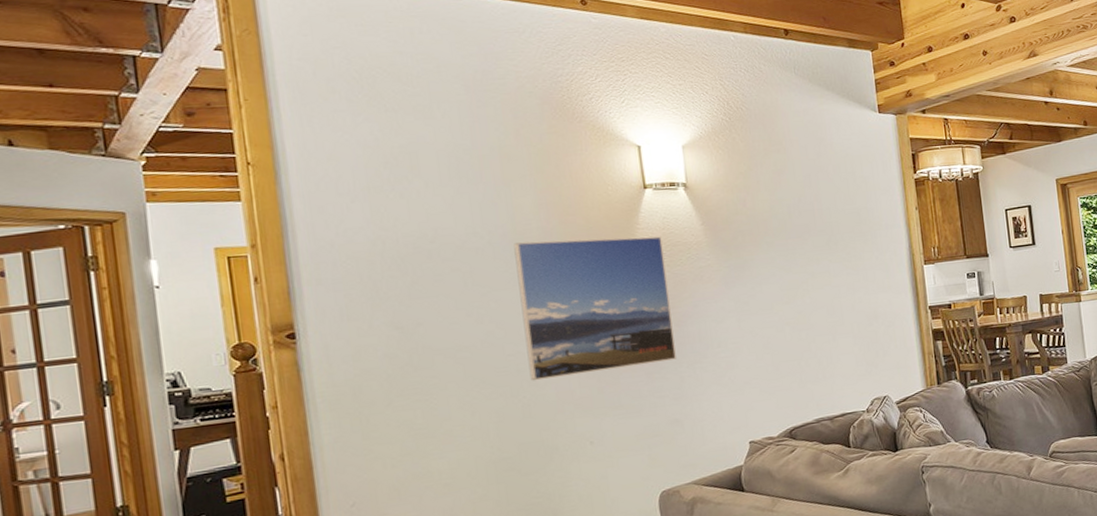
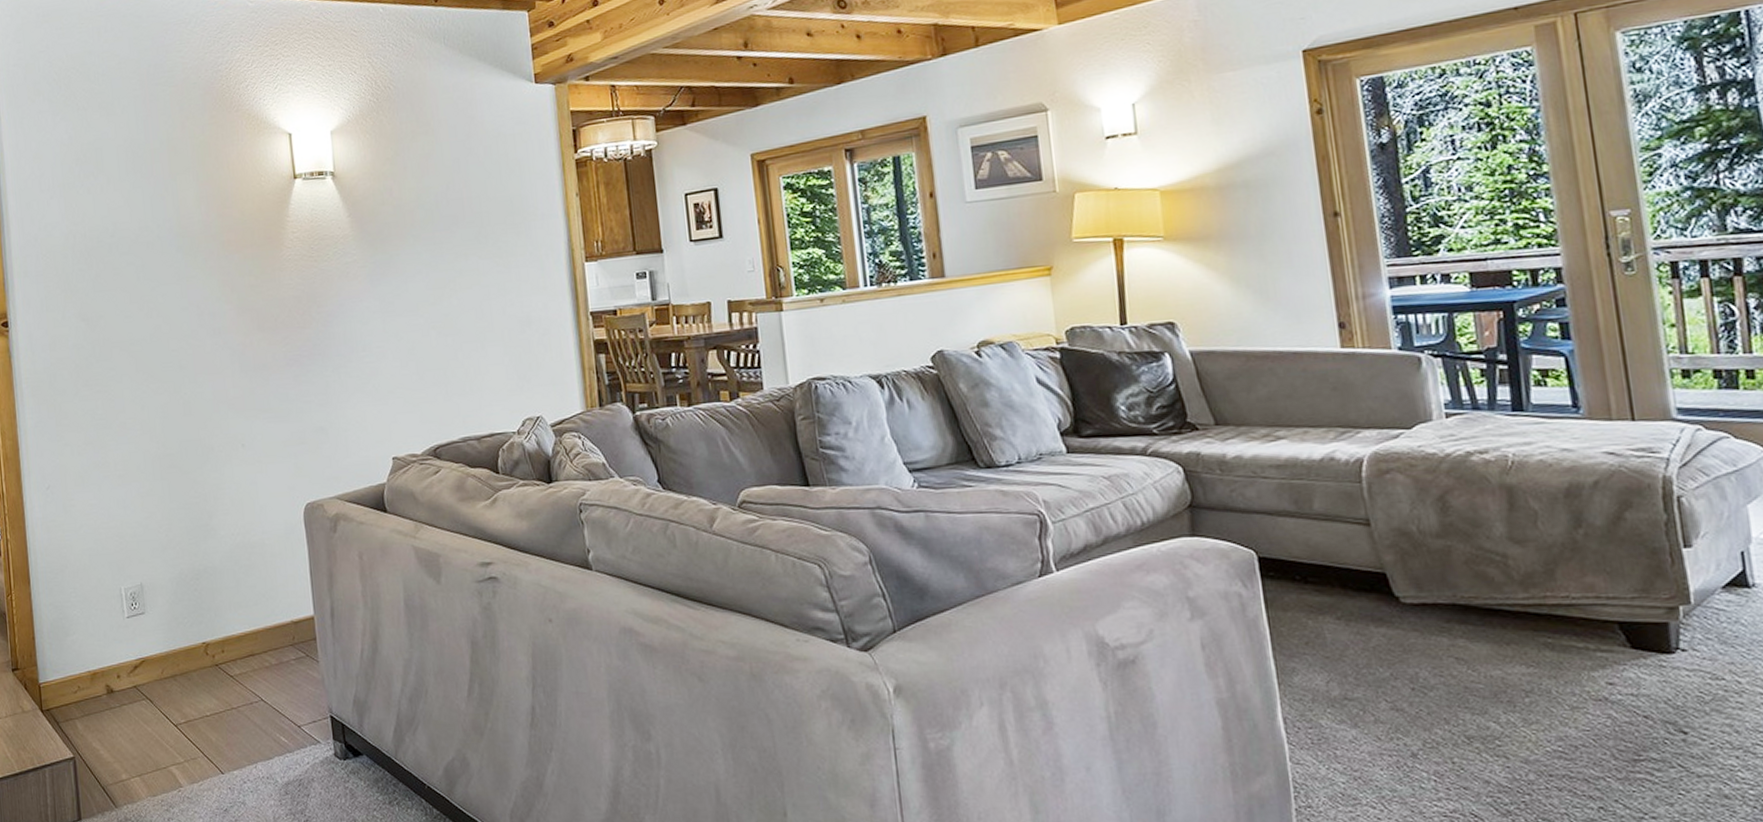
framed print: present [513,236,676,381] -> none [178,229,322,378]

